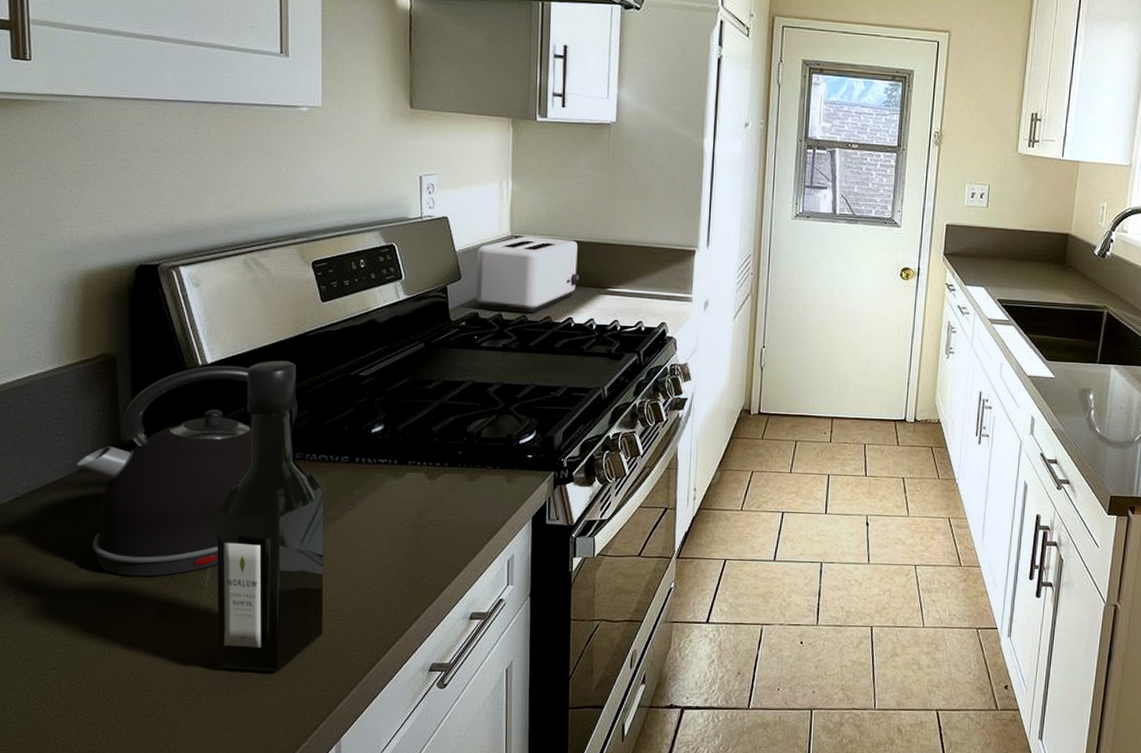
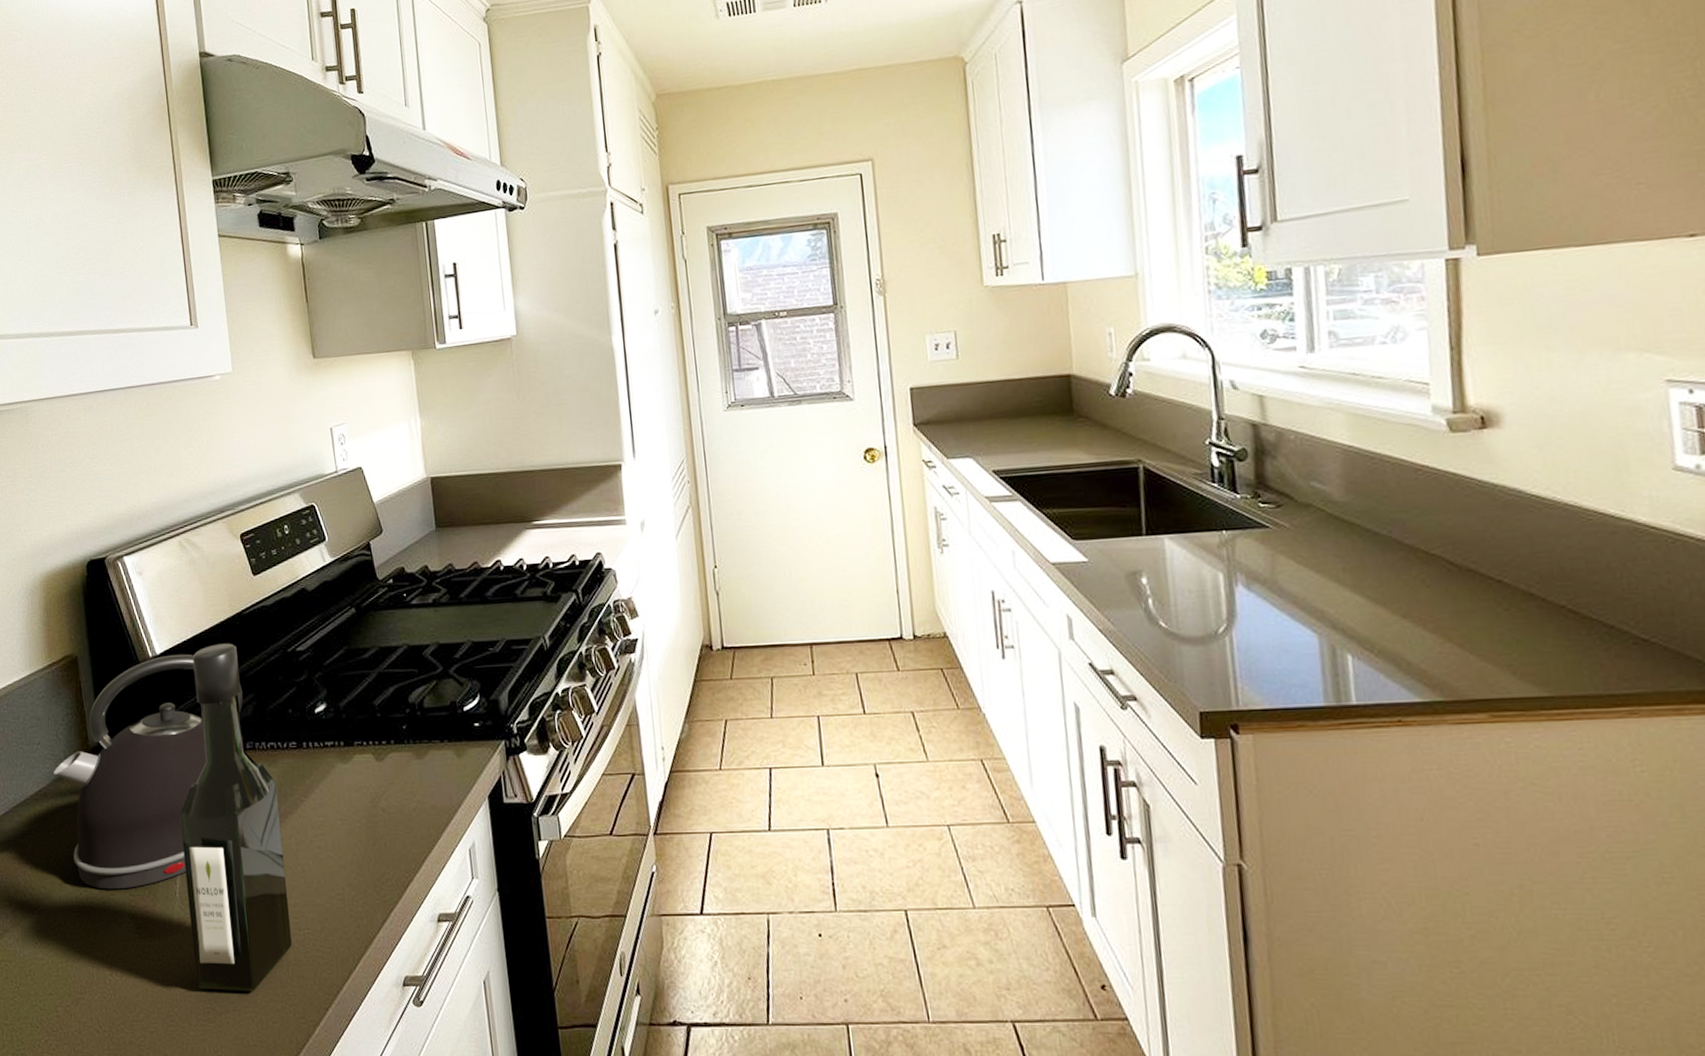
toaster: present [476,236,579,313] -> none [395,473,502,562]

